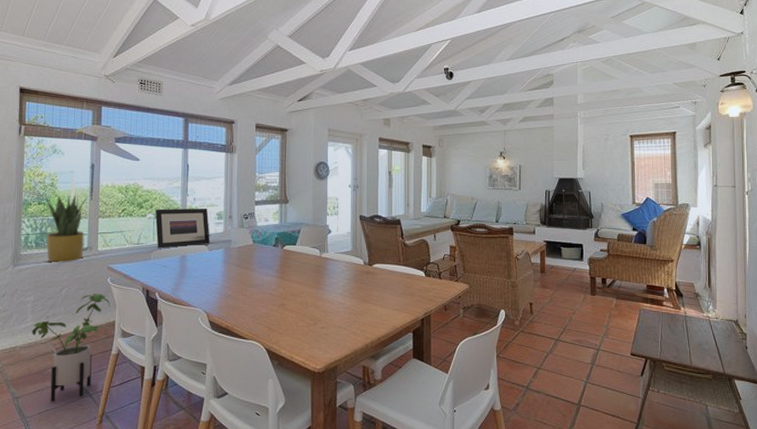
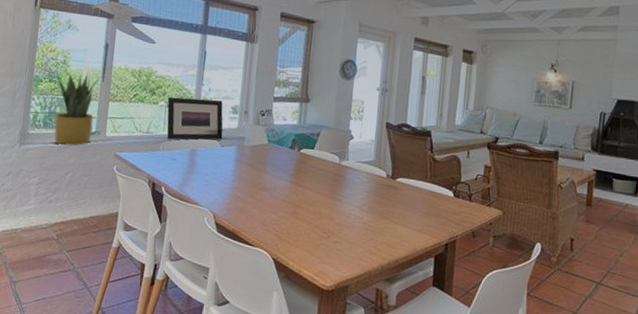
house plant: present [32,293,111,402] -> none [34,181,115,291]

